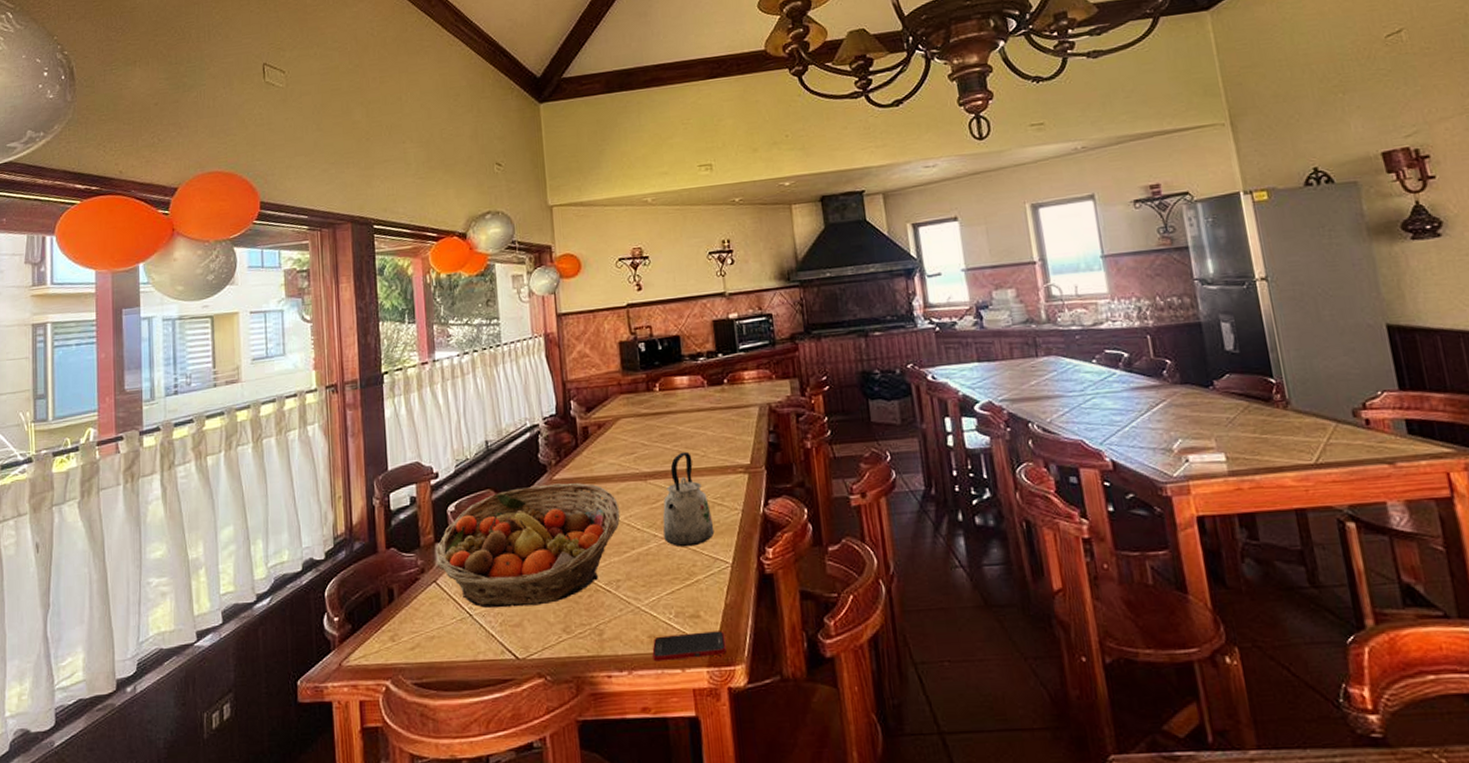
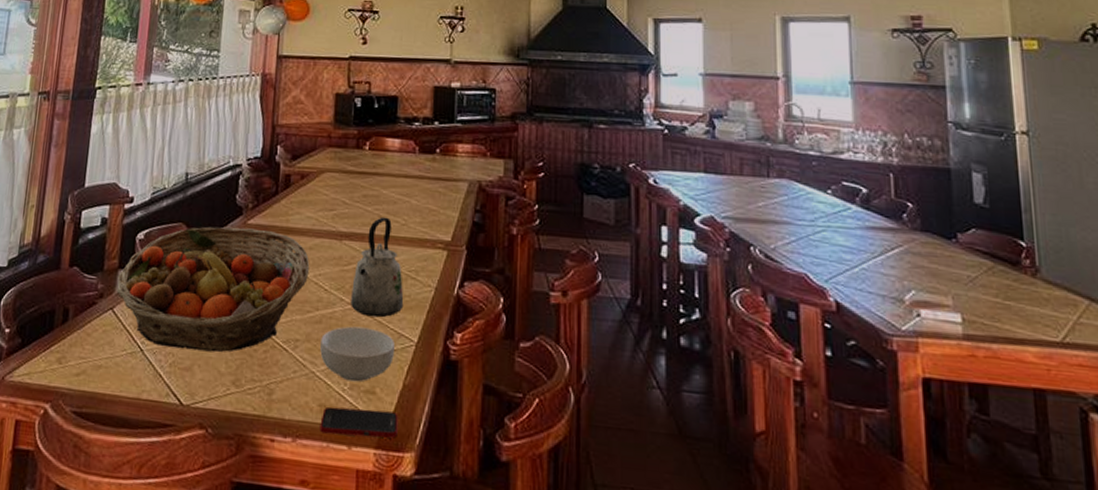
cereal bowl: none [641,557,713,610] -> present [320,326,396,382]

